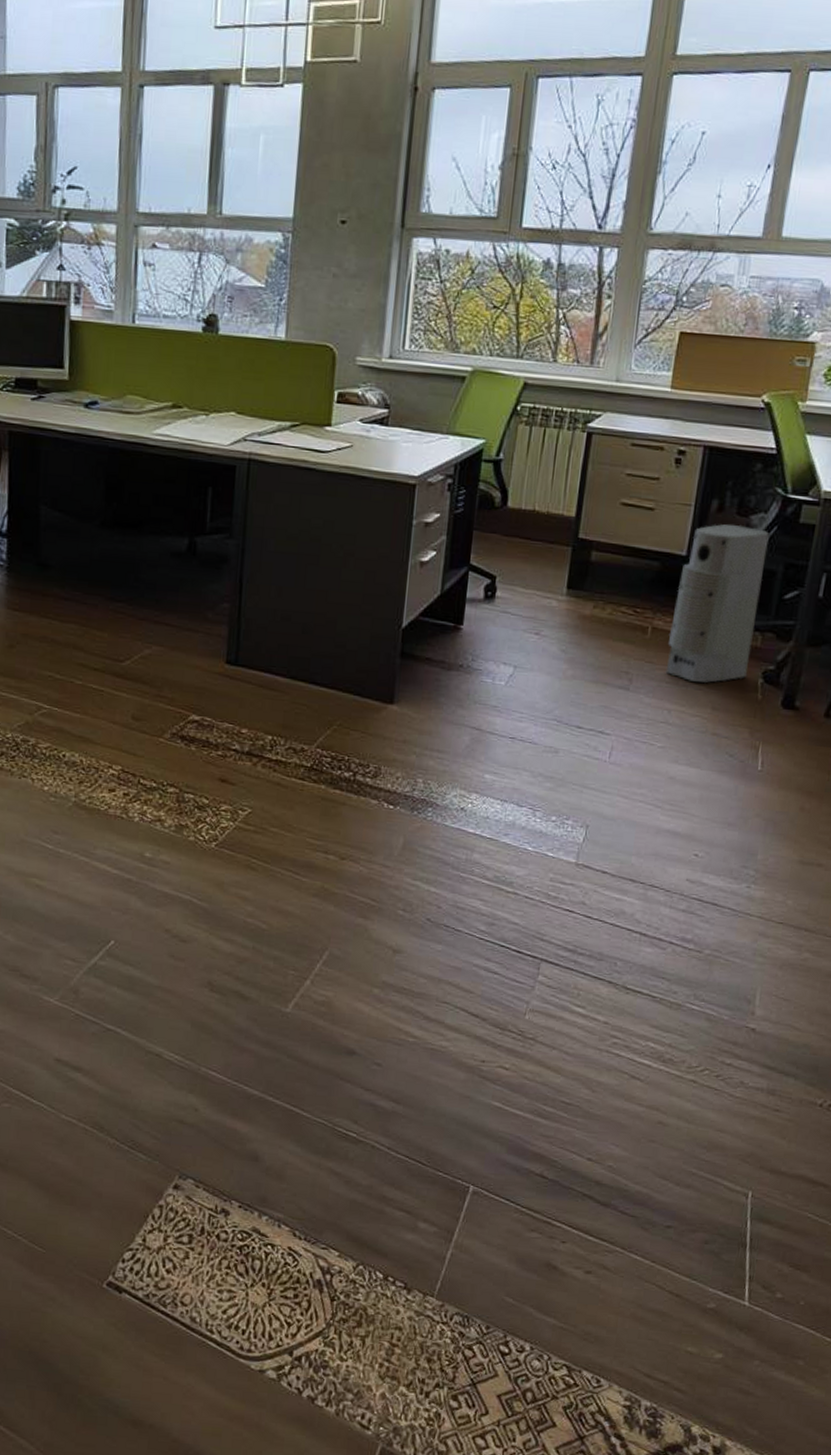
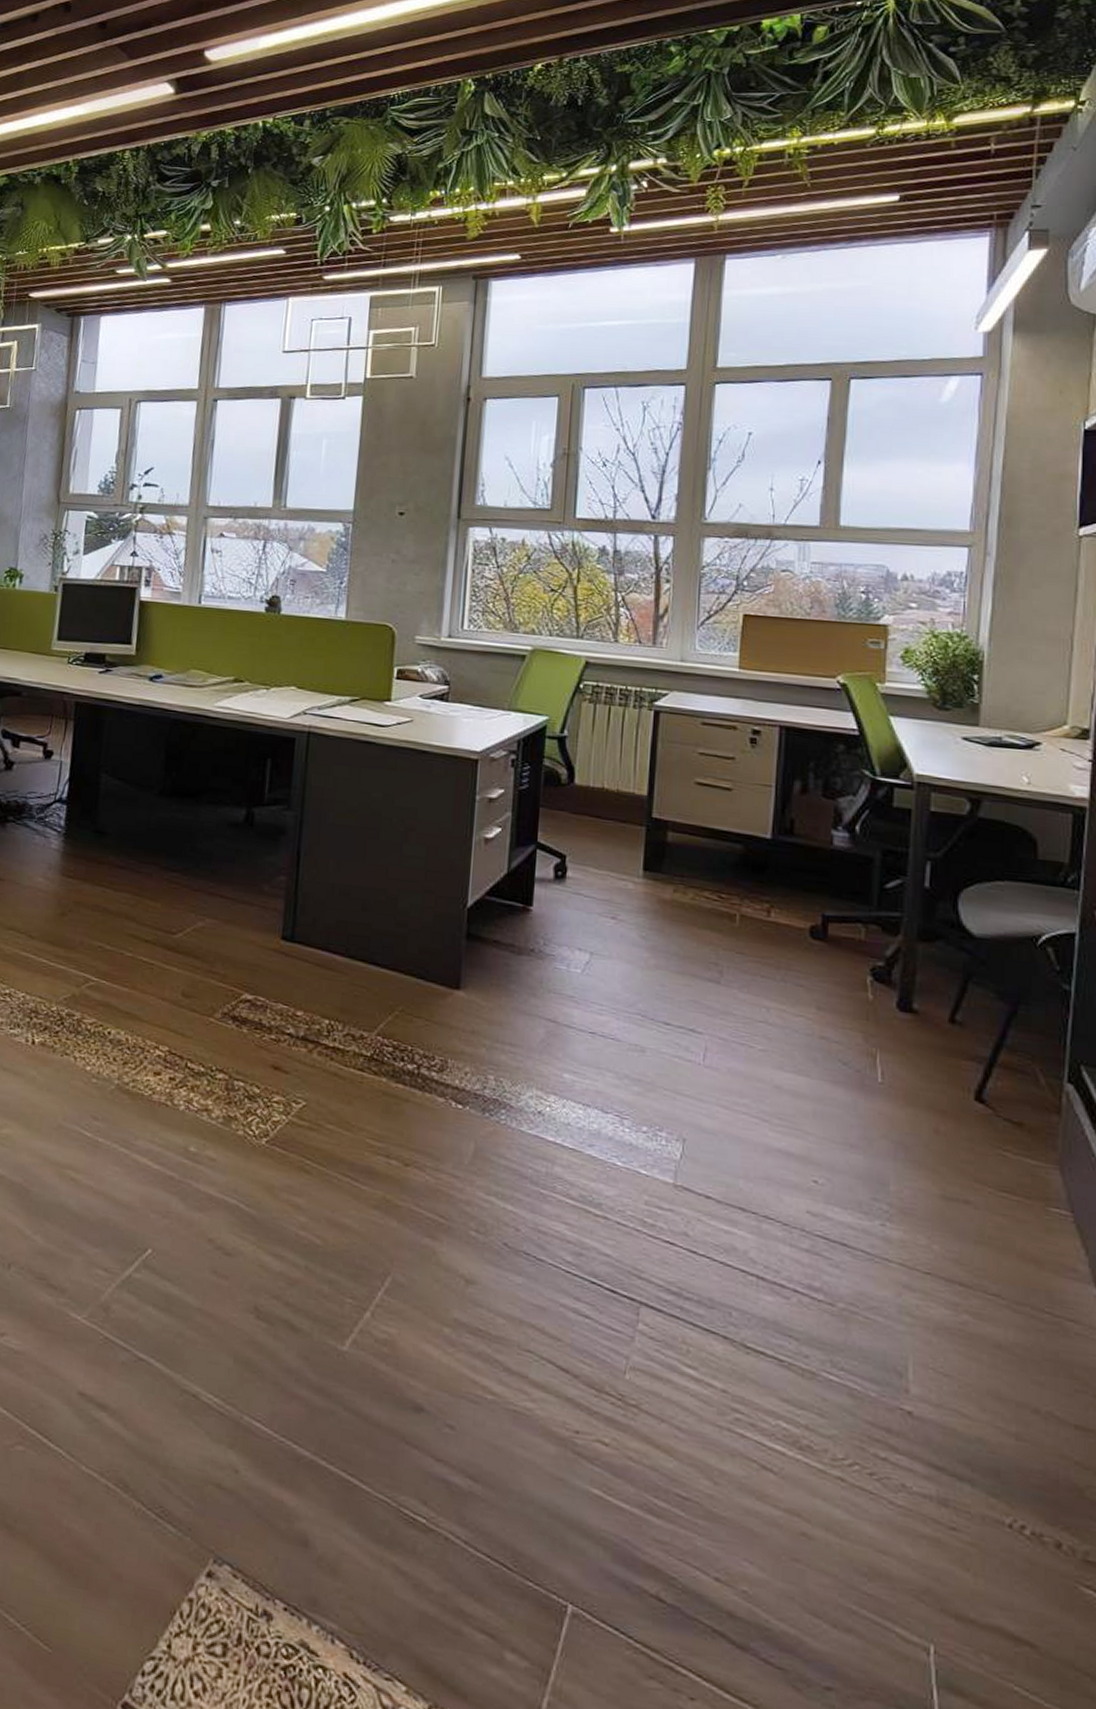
air purifier: present [665,524,770,683] -> none [759,806,861,979]

